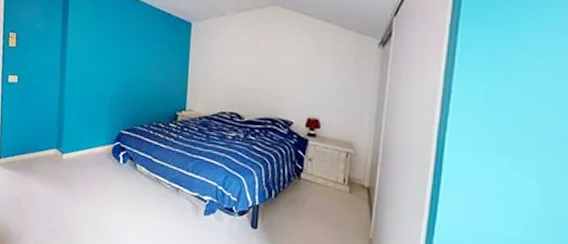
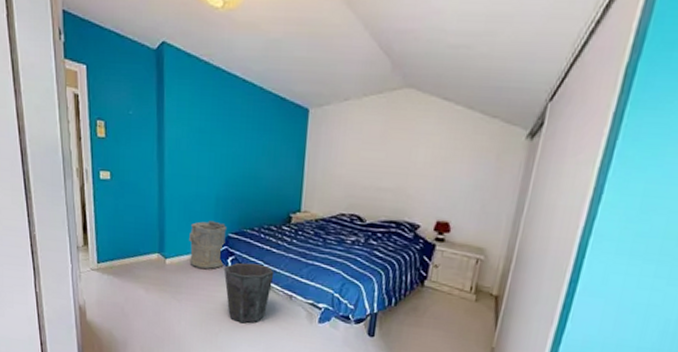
laundry hamper: none [84,118,119,164] -> present [189,220,226,269]
waste bin: none [116,157,162,216] -> present [224,262,275,323]

